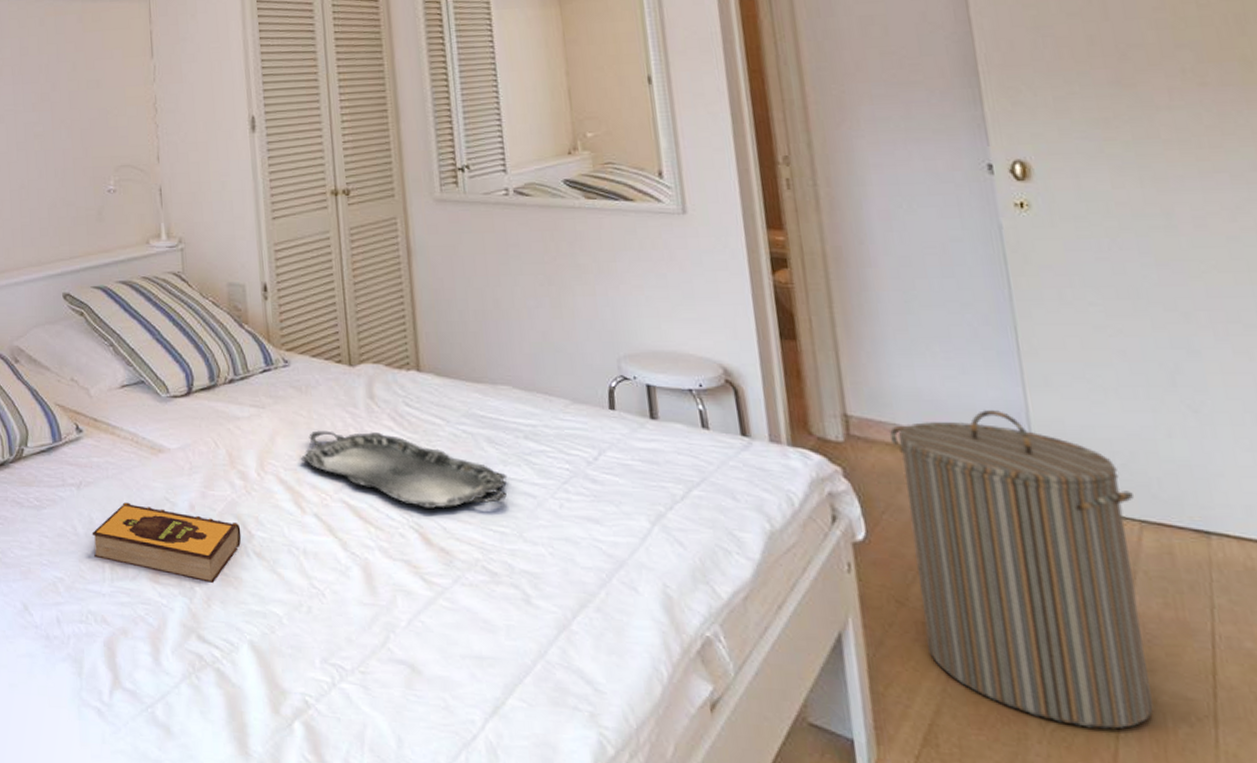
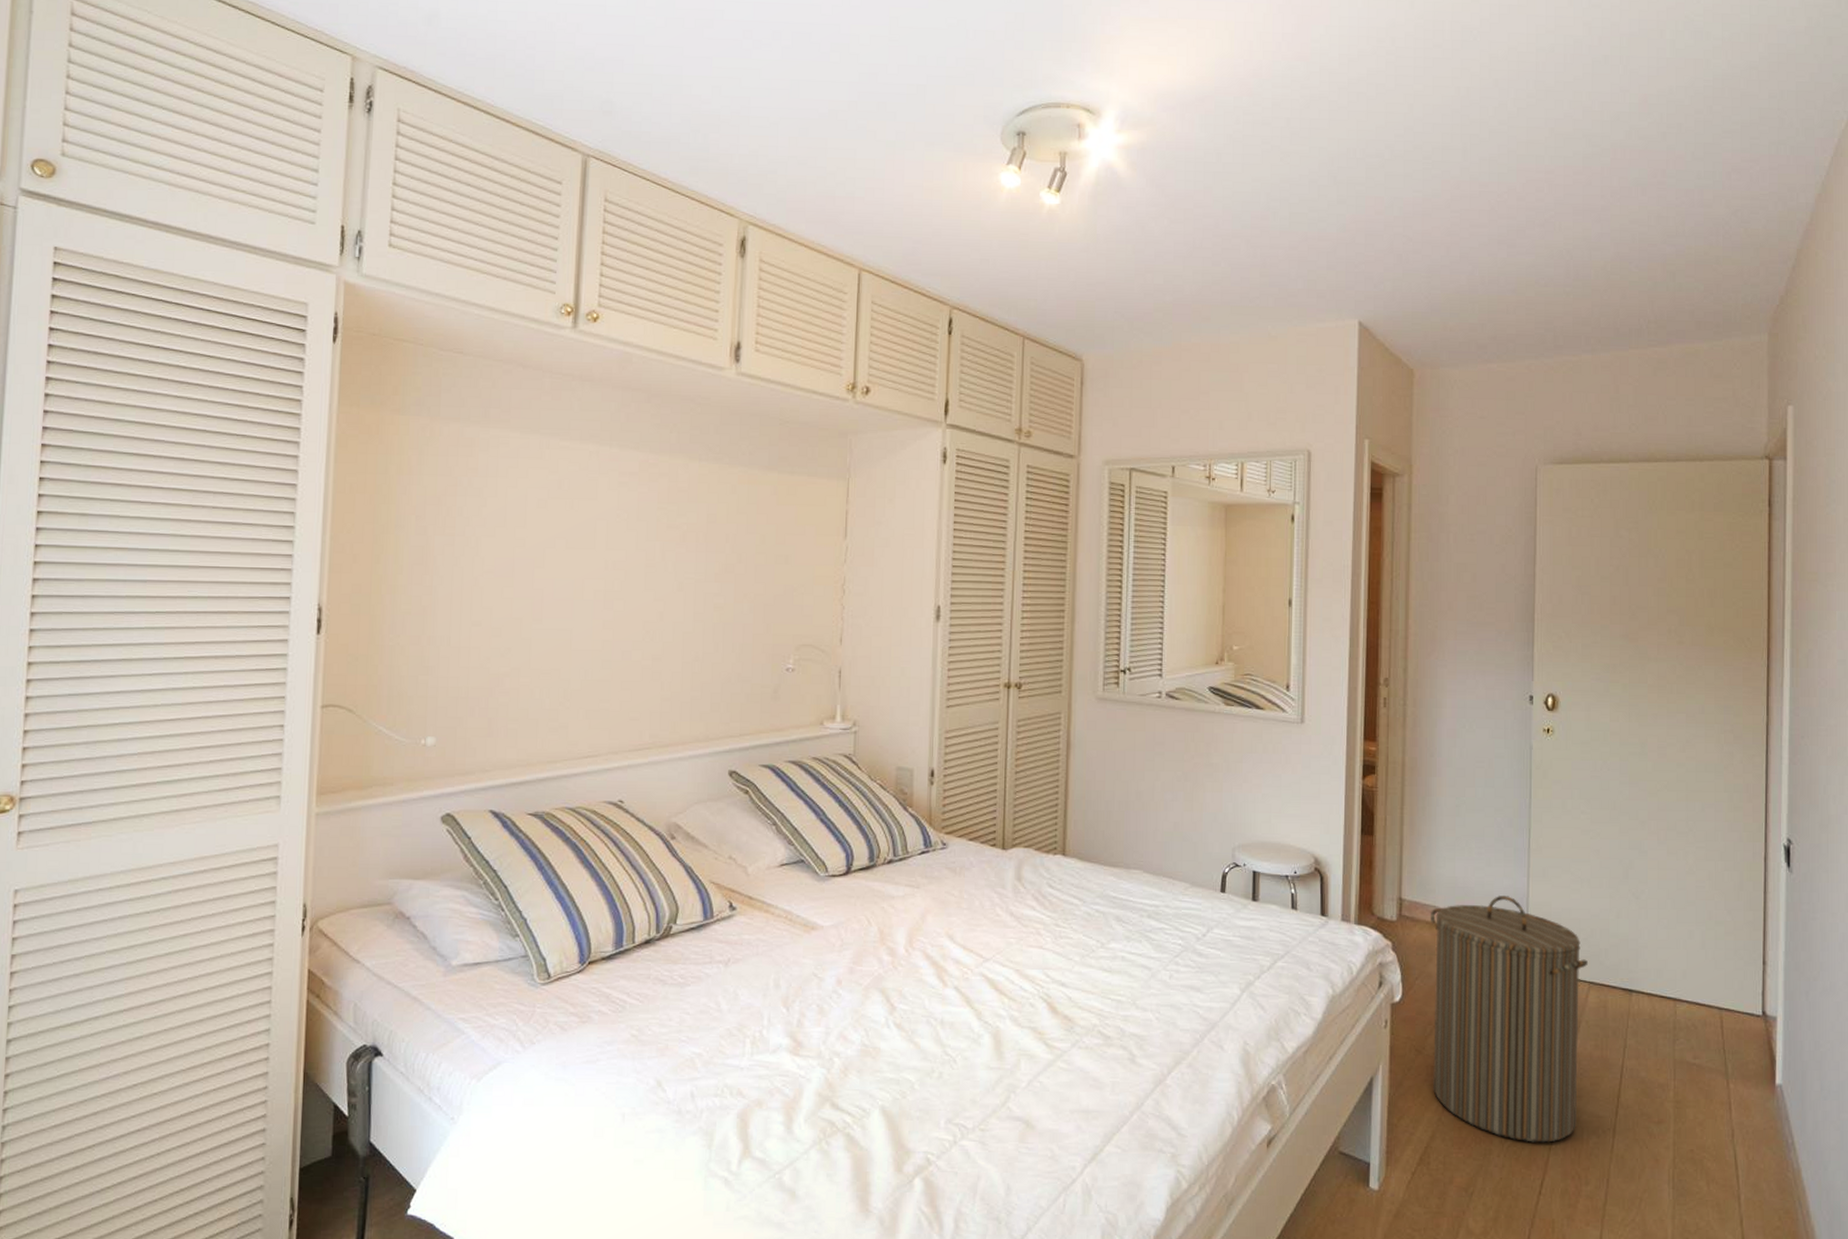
hardback book: present [92,502,242,583] -> none [735,978,884,1053]
serving tray: present [300,430,508,510] -> none [947,909,1129,981]

